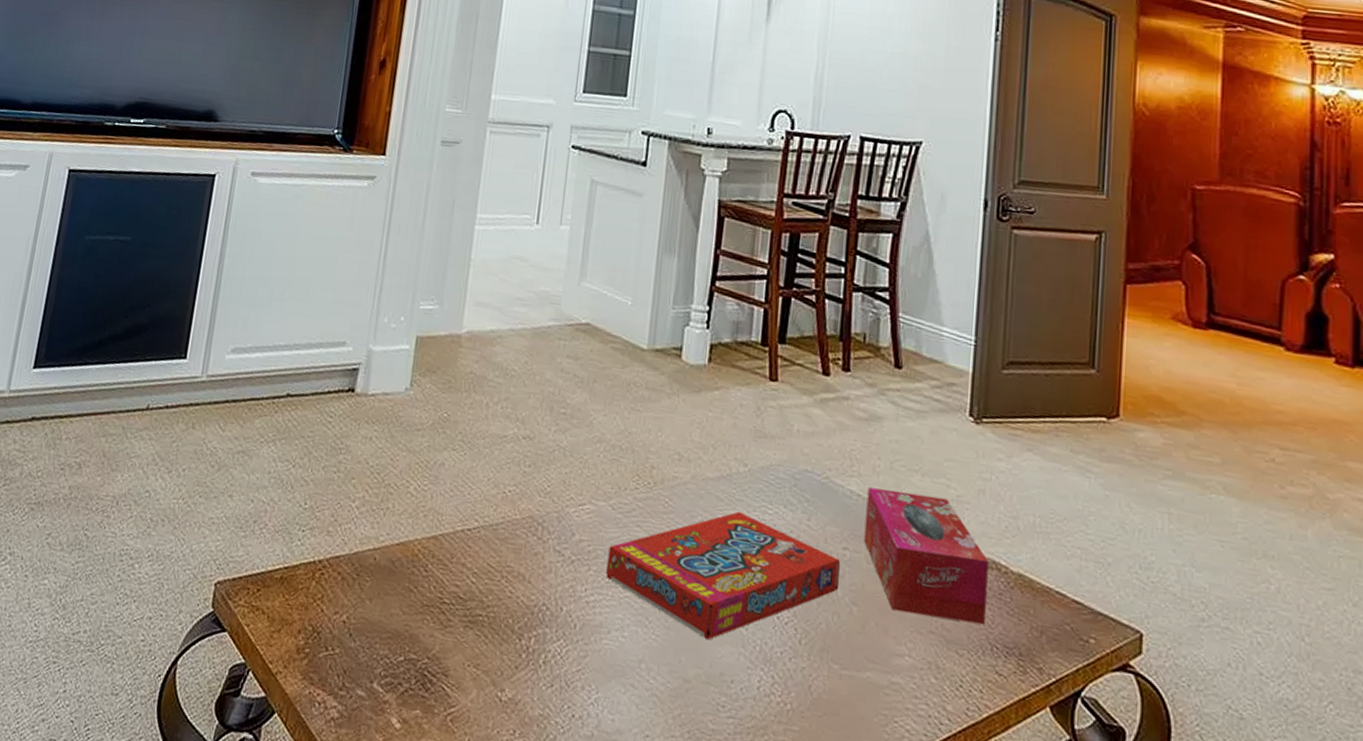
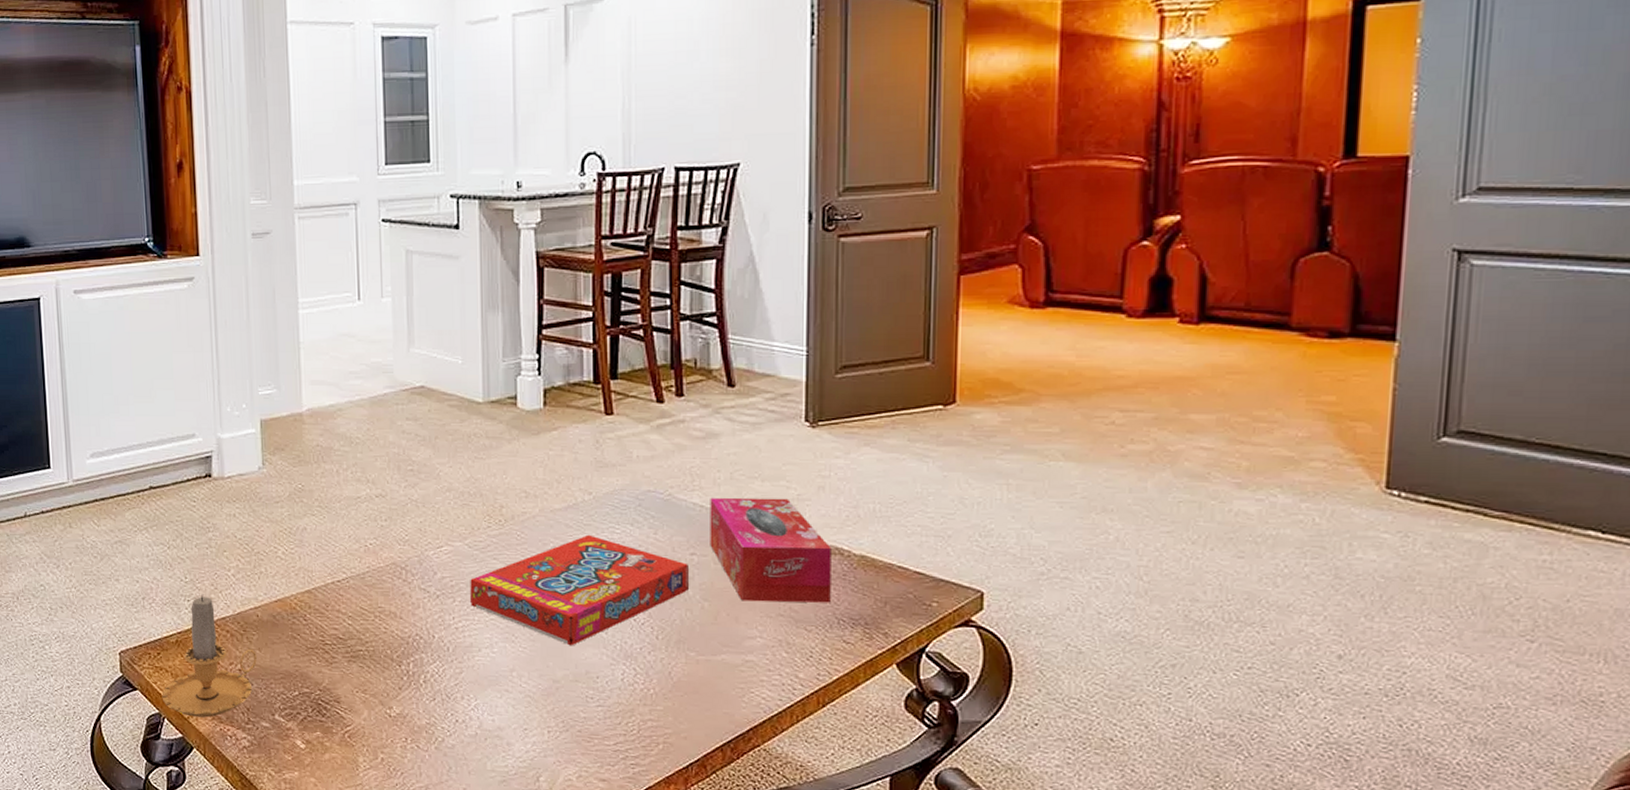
candle: none [251,525,366,676] -> present [161,594,257,718]

